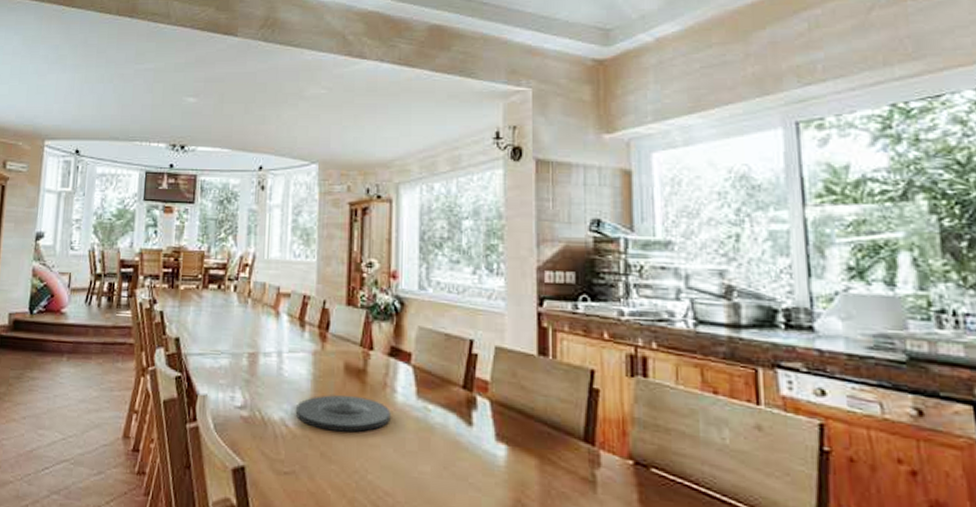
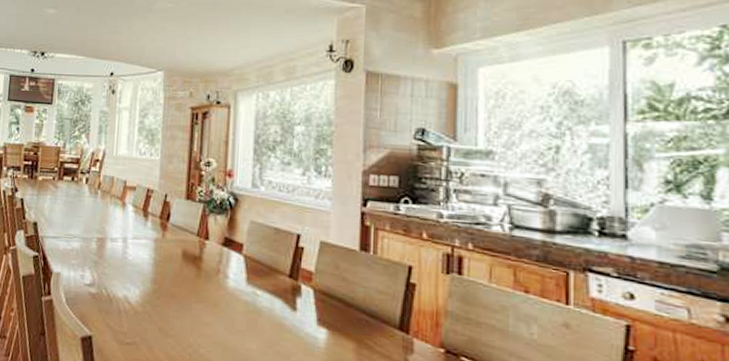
plate: present [295,395,391,433] -> none [137,277,223,312]

